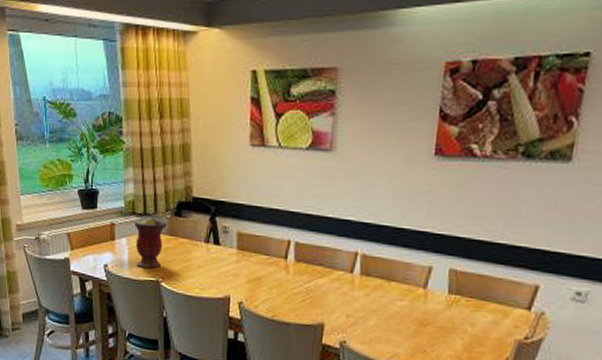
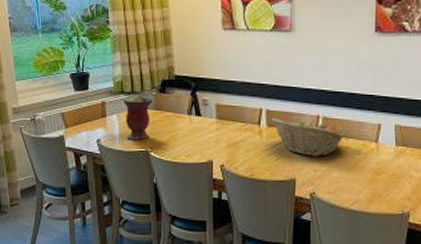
fruit basket: none [300,251,389,301] -> present [271,117,346,157]

